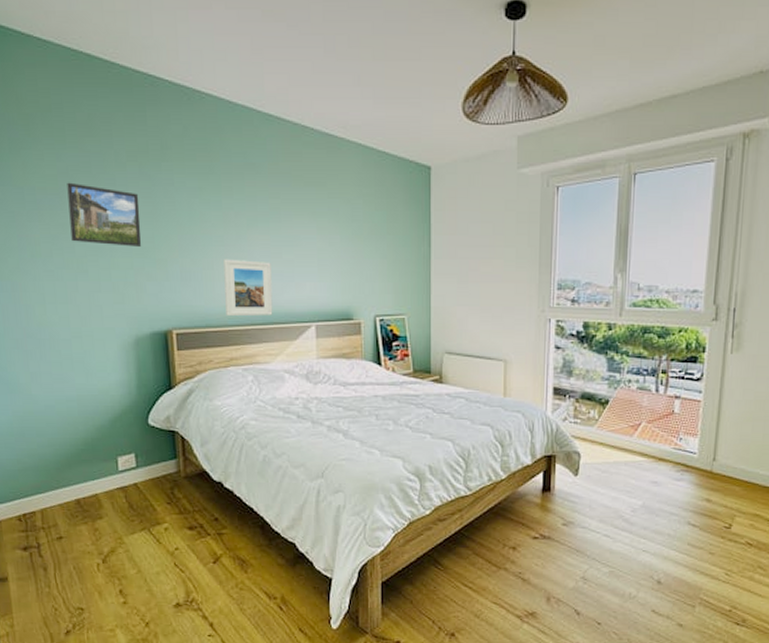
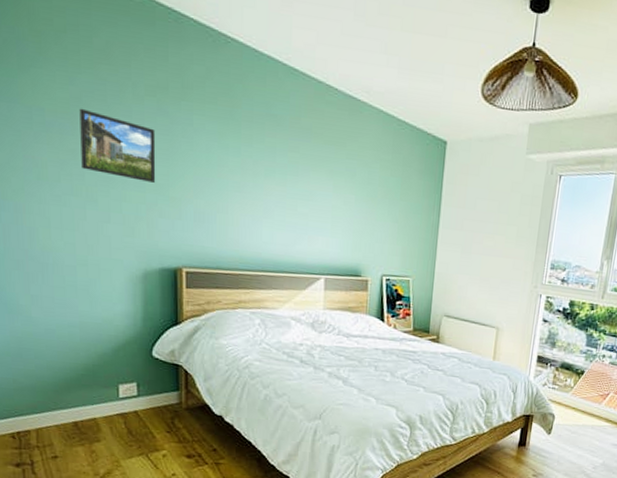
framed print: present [223,259,273,317] -> none [238,204,286,264]

